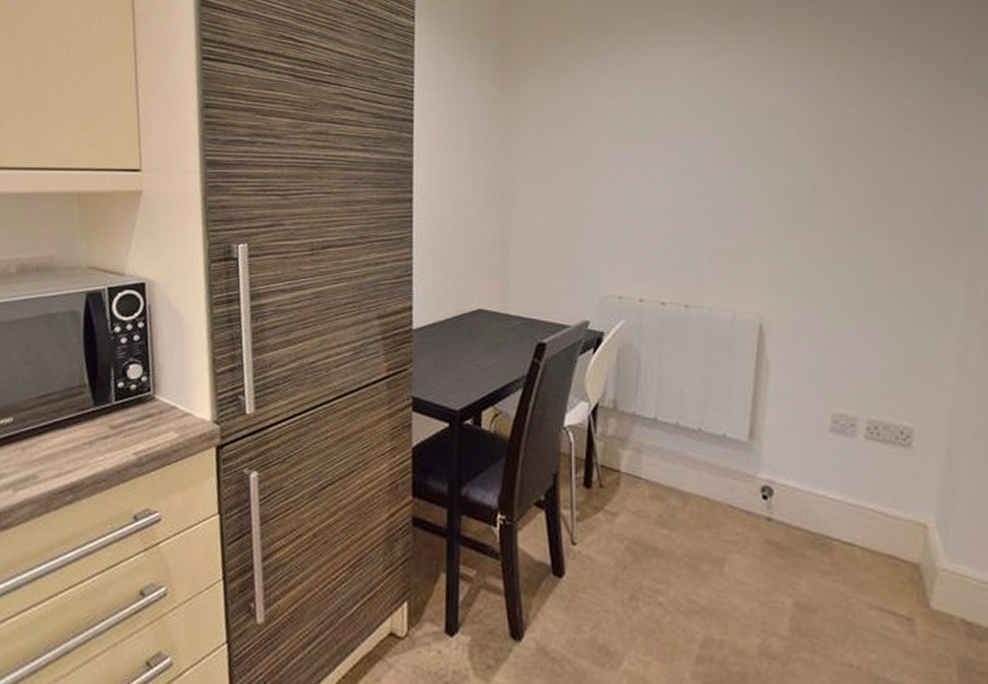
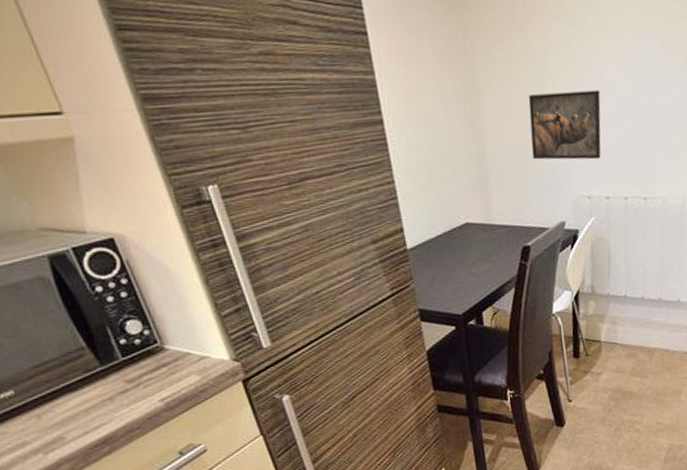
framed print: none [560,186,641,258] -> present [528,90,601,160]

